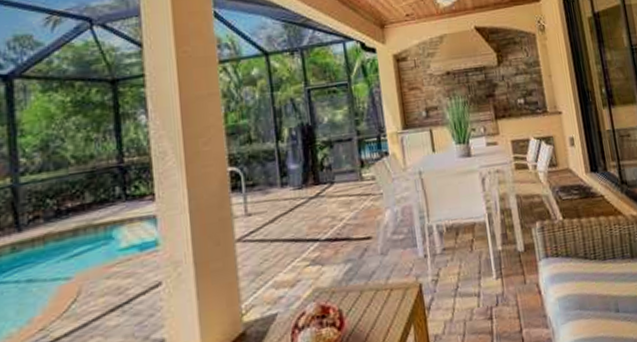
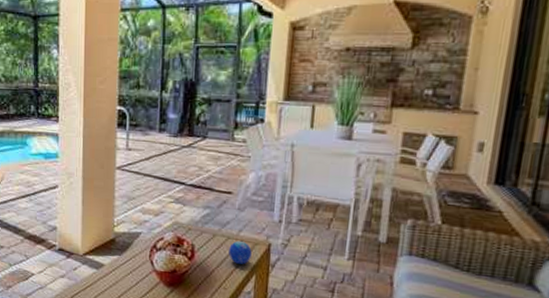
decorative orb: none [380,289,405,318] -> present [229,240,252,265]

